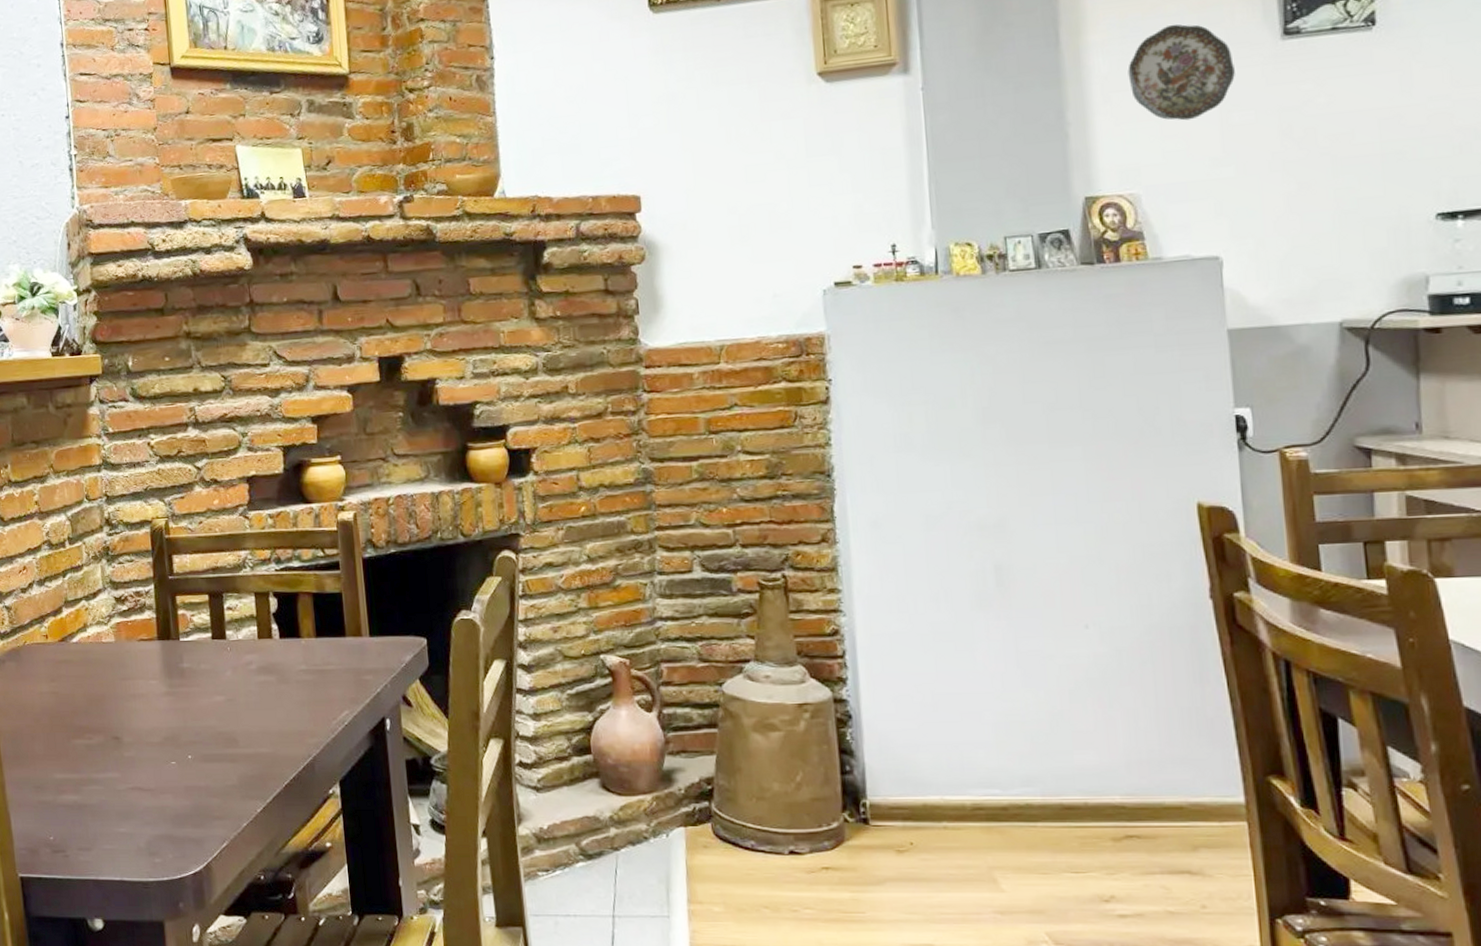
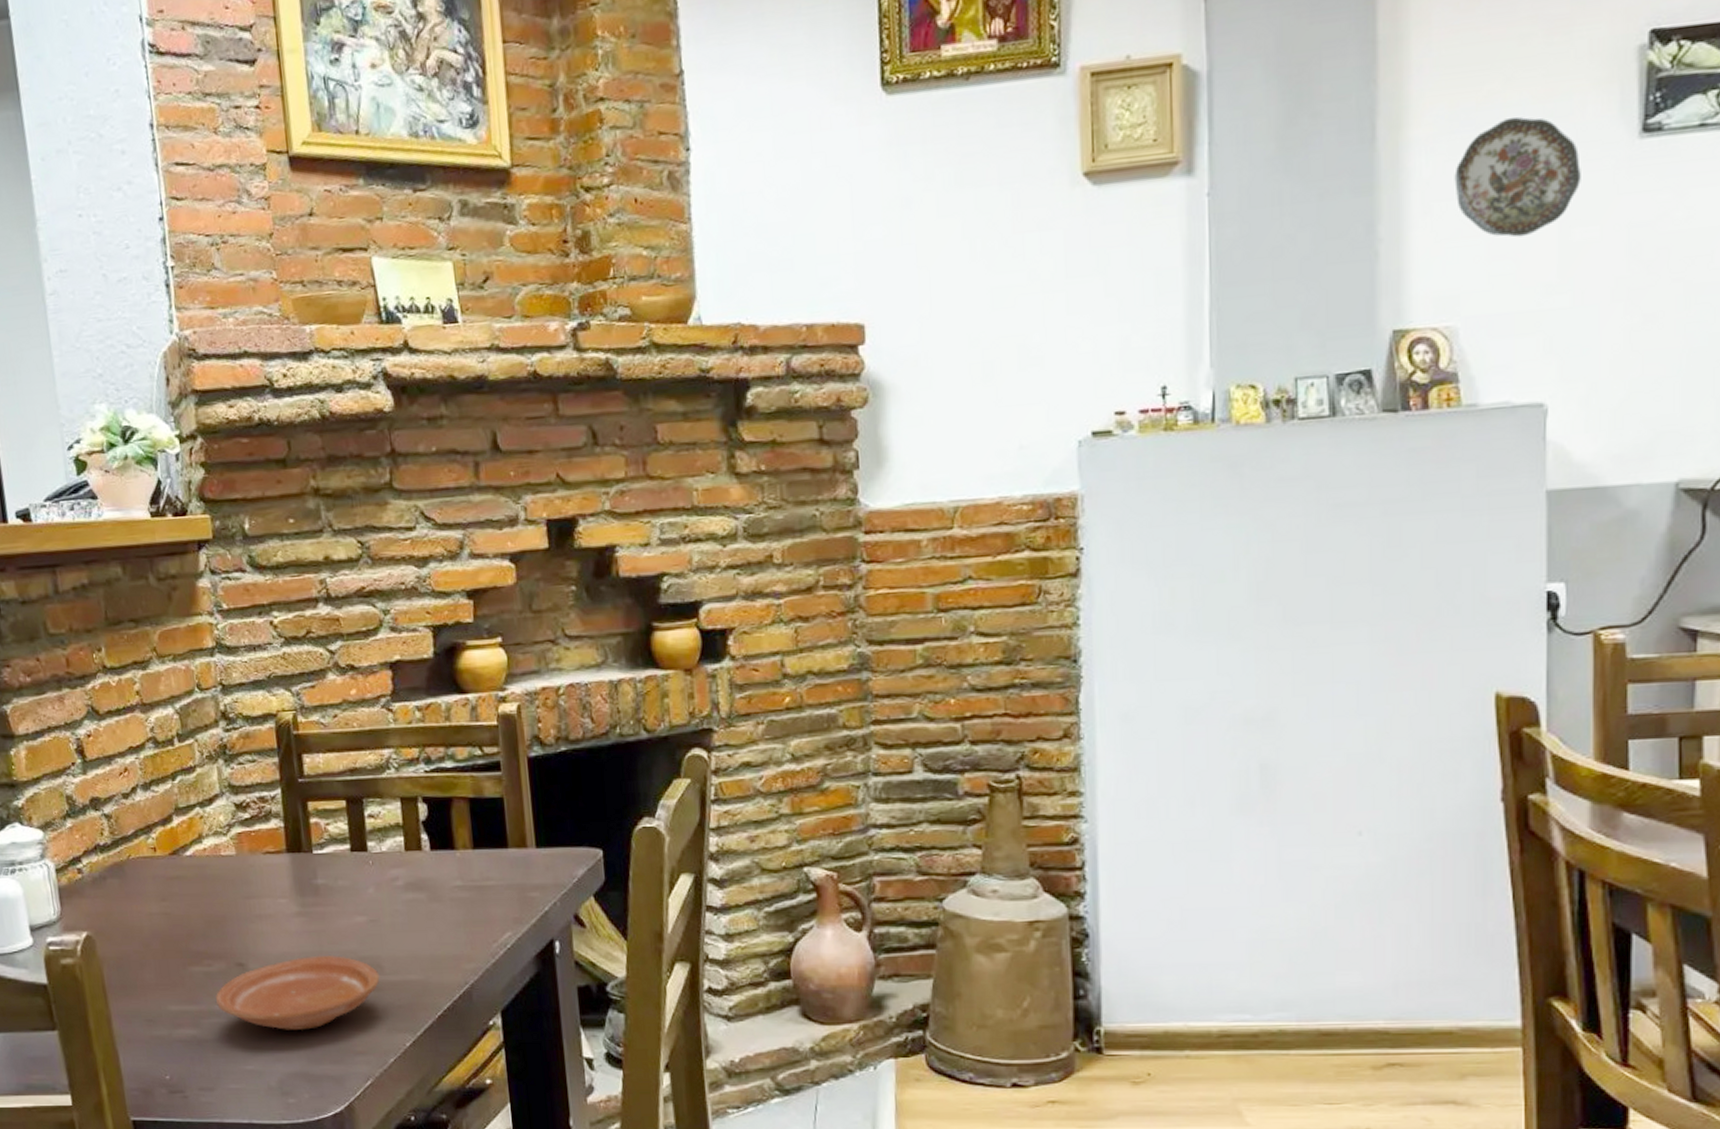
plate: none [95,730,235,797] -> present [216,955,380,1030]

